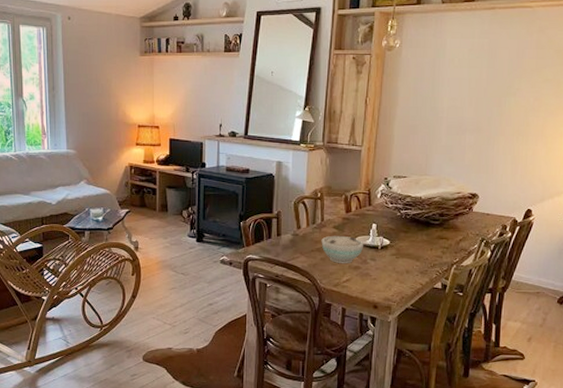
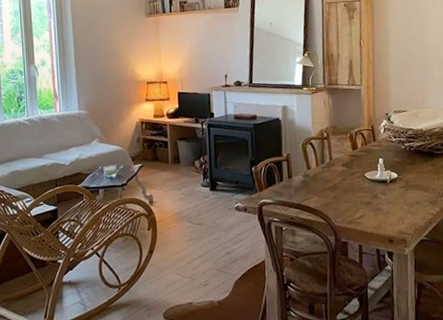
bowl: present [321,235,364,263] -> none [331,173,374,200]

